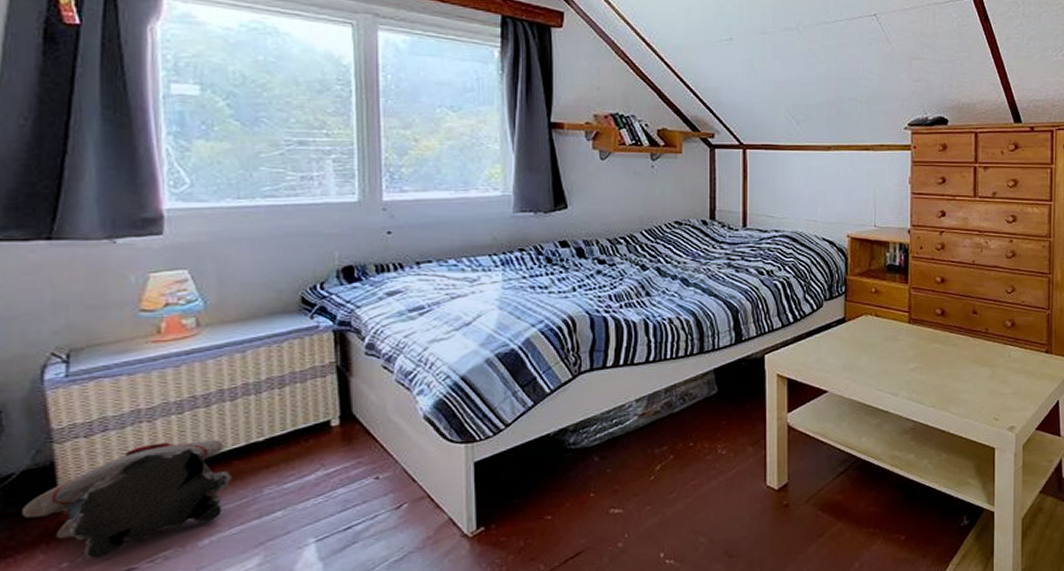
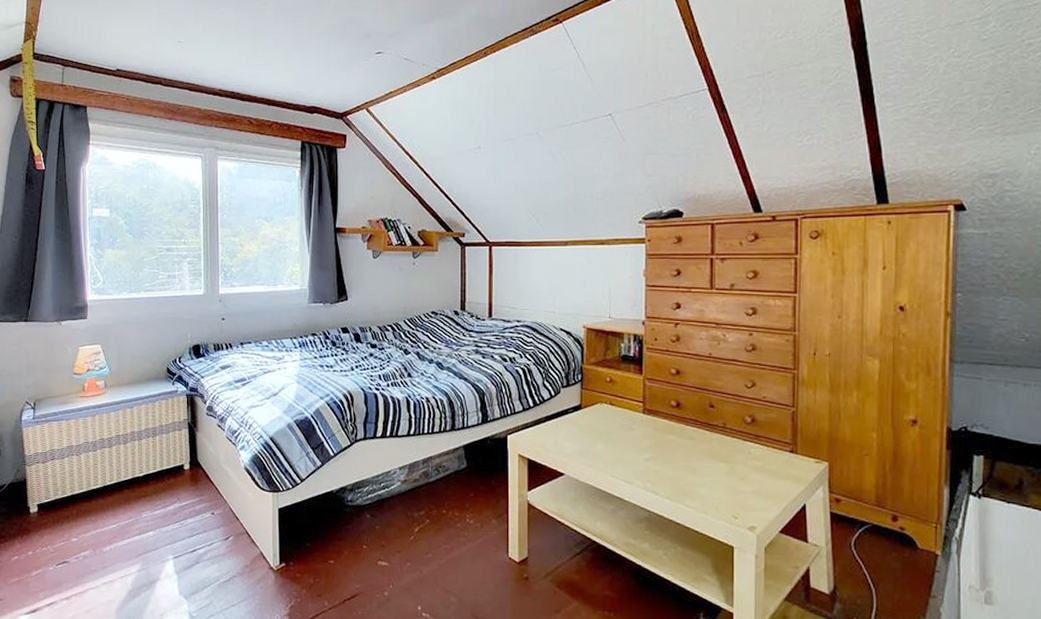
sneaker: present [22,440,233,559] -> none [9,471,124,551]

